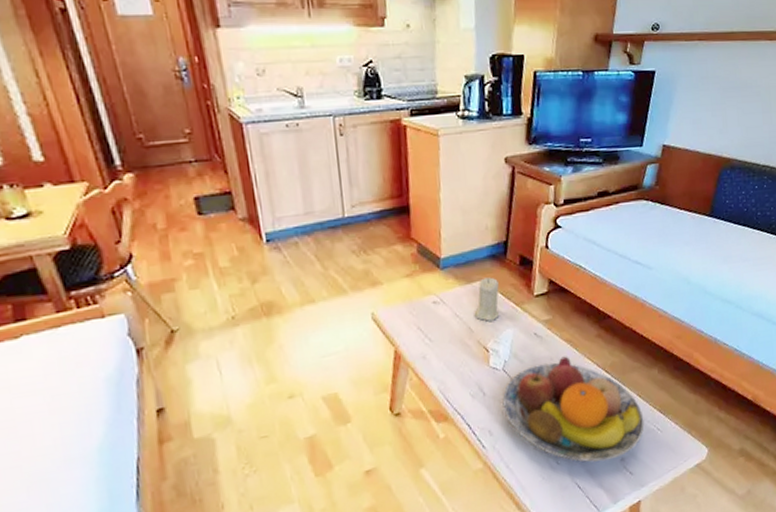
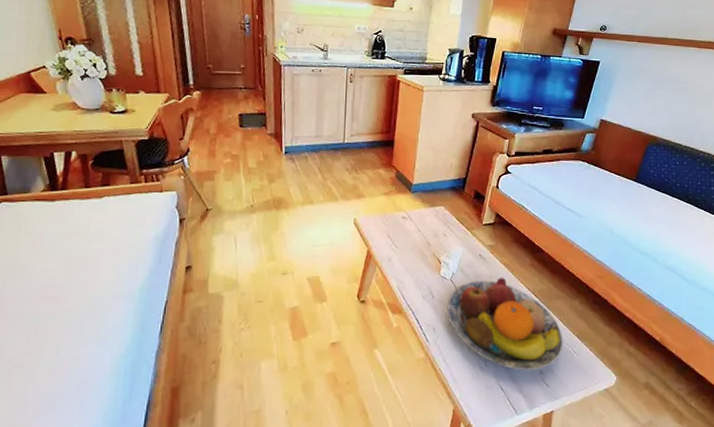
candle: present [474,277,500,322] -> none [433,204,455,239]

